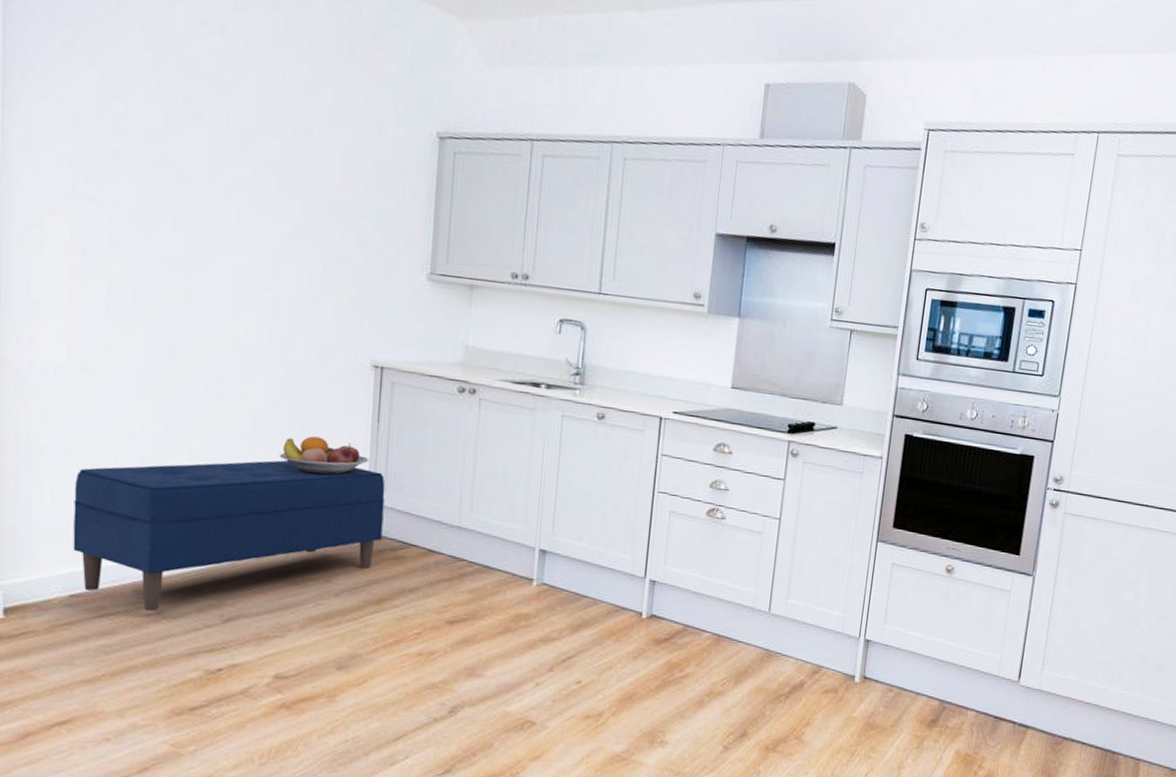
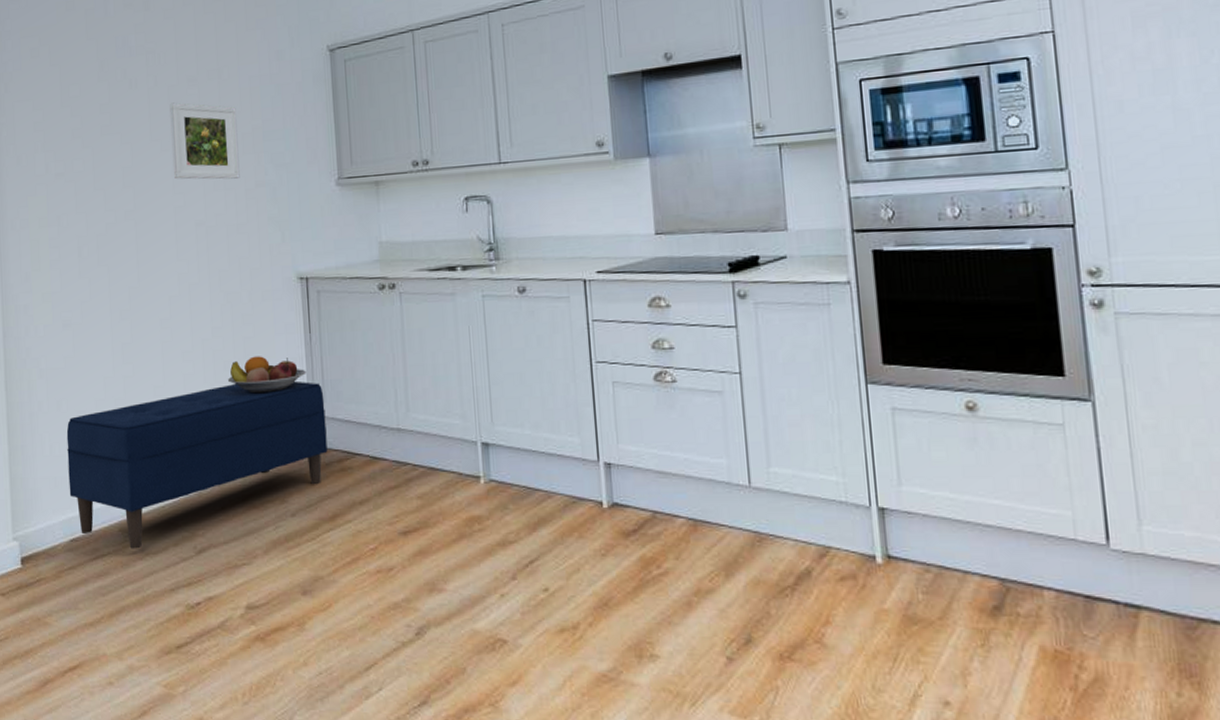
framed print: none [239,149,323,250] -> present [169,102,240,180]

